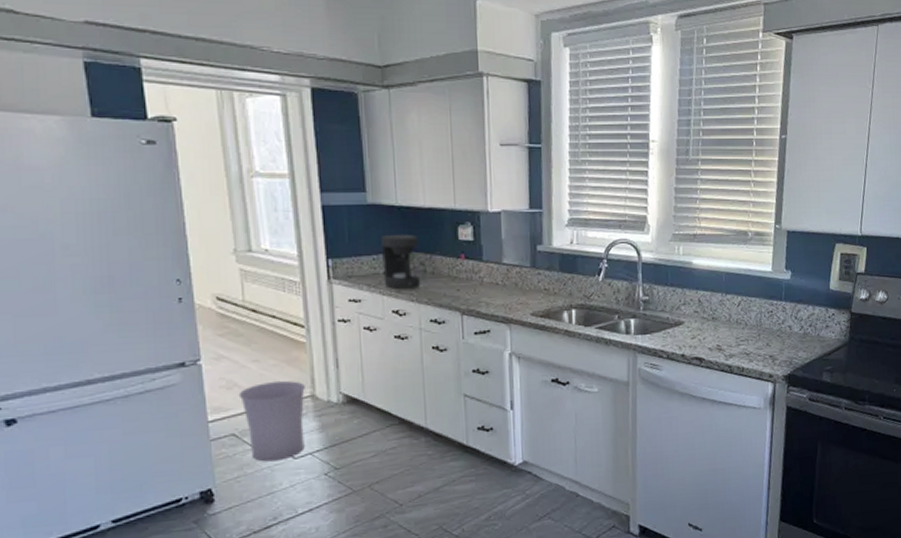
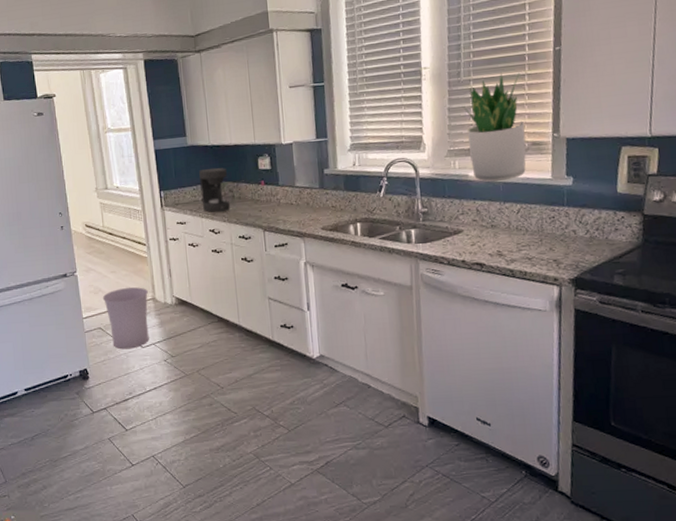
planter: none [690,155,750,271] -> present [463,72,527,182]

